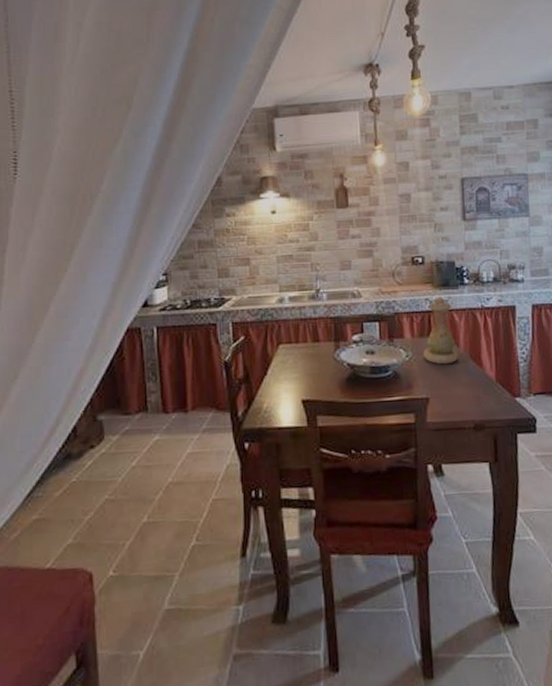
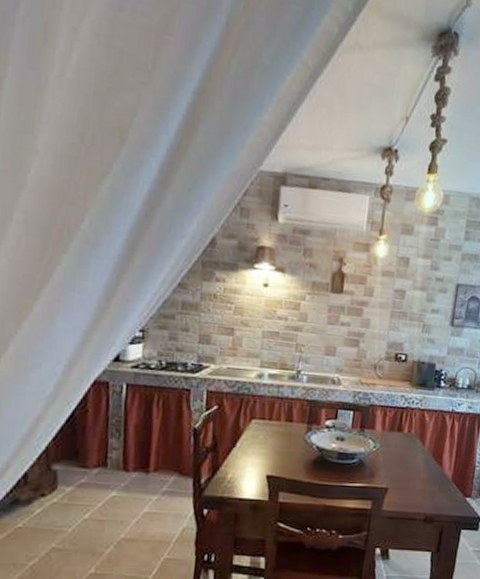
vase: present [422,295,458,365] -> none [389,394,425,460]

